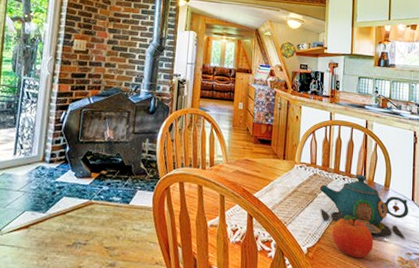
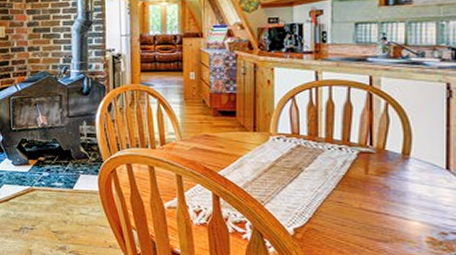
teapot: present [320,174,408,240] -> none [306,141,441,218]
fruit: present [332,214,374,258] -> none [327,190,389,239]

